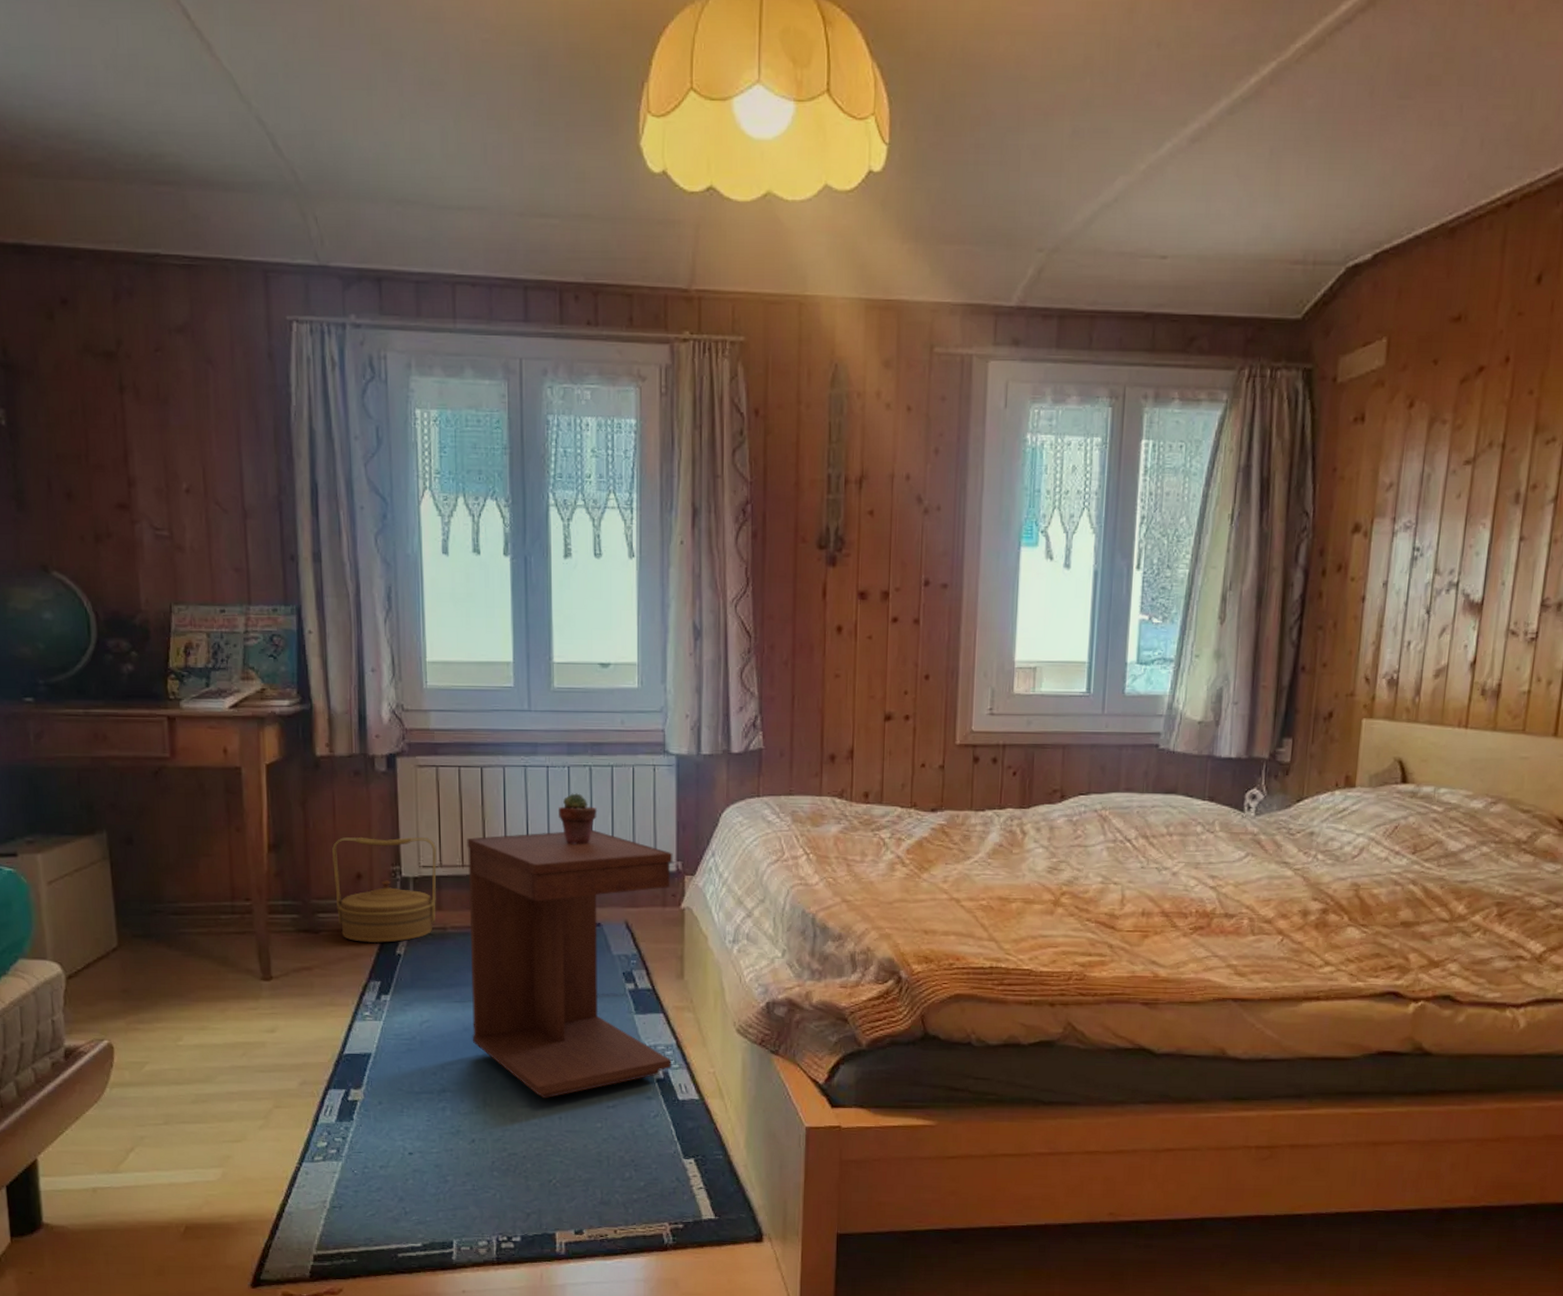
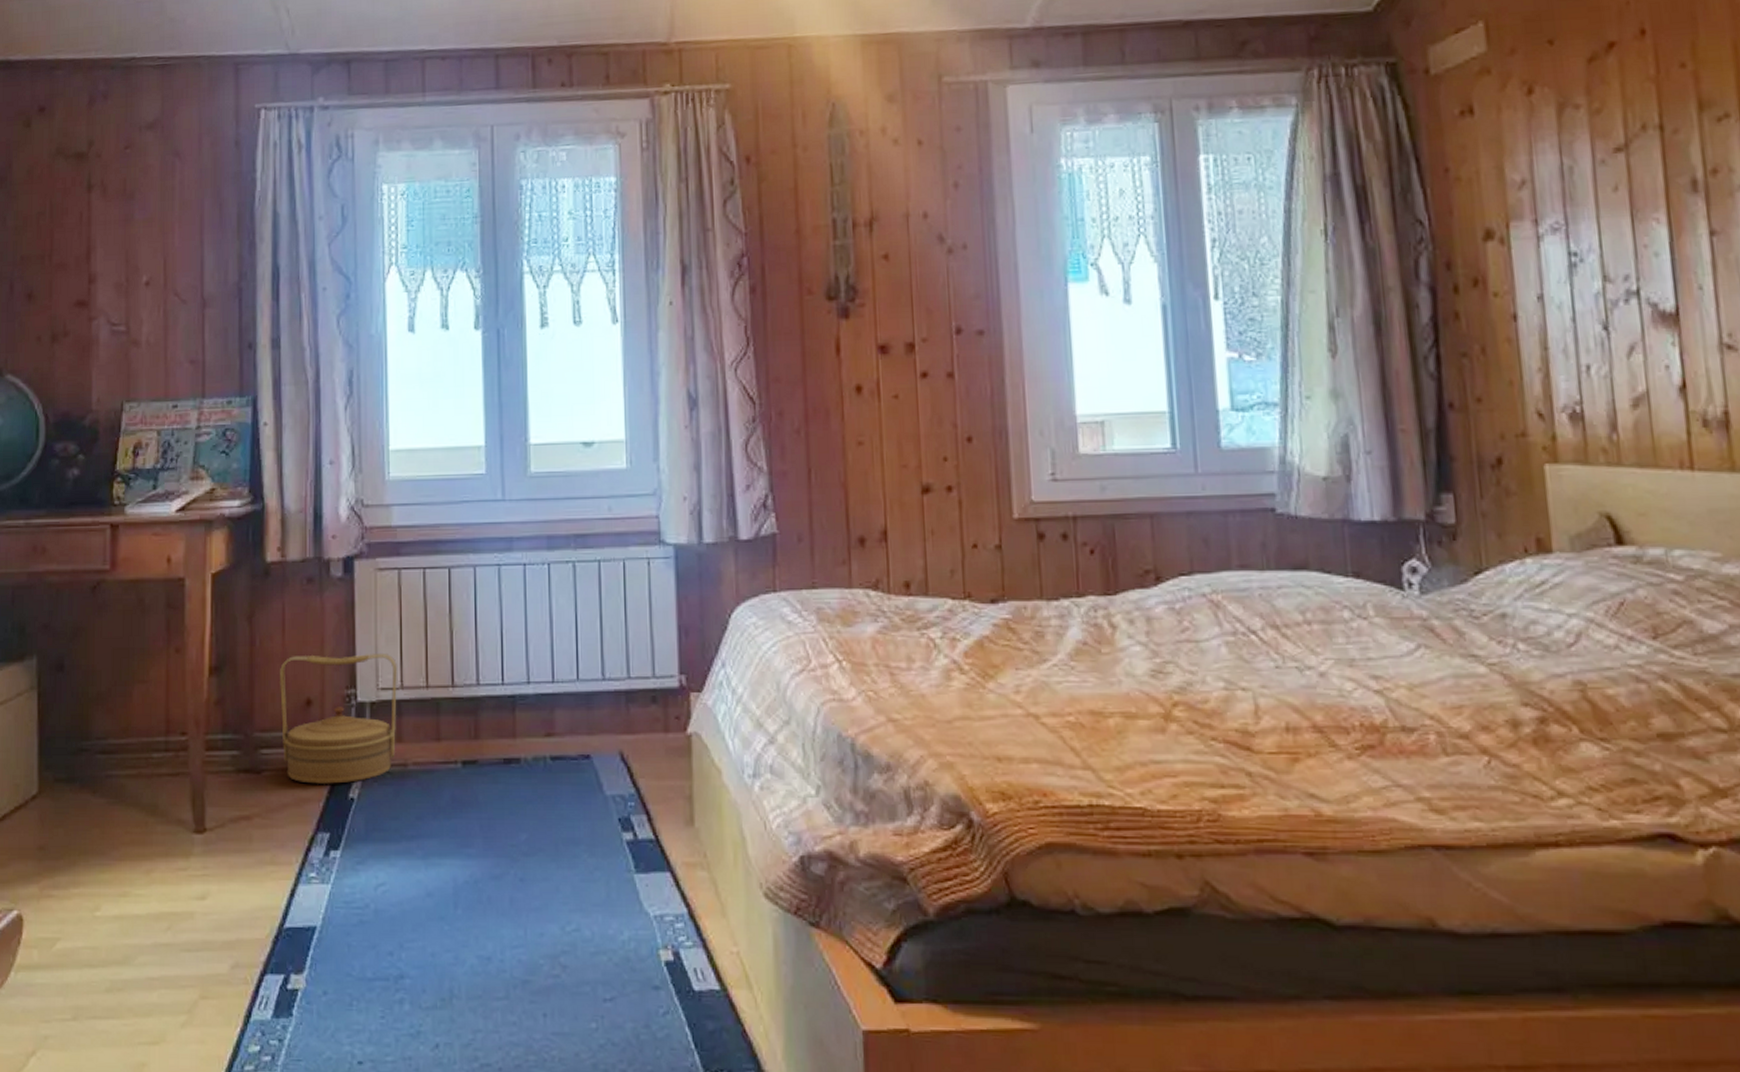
side table: present [467,830,673,1099] -> none [432,639,683,989]
potted succulent: present [559,793,598,845] -> none [538,595,584,658]

